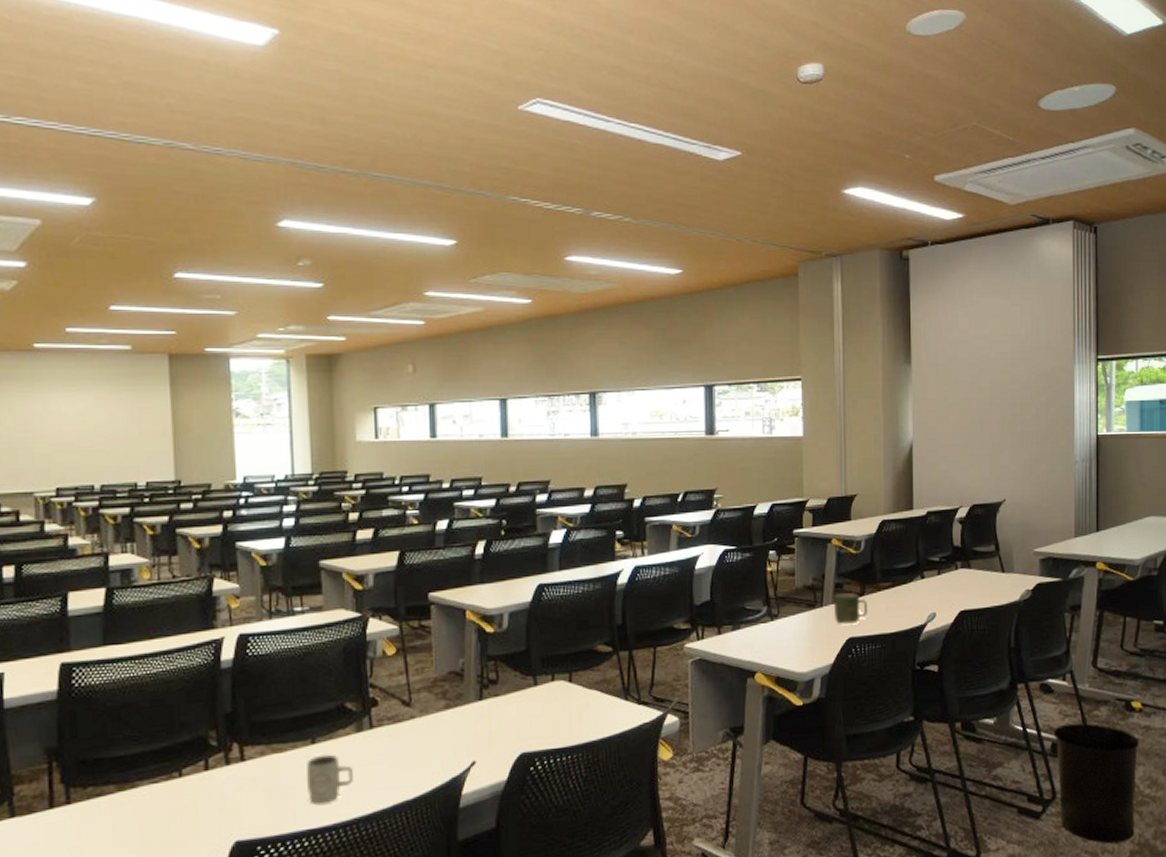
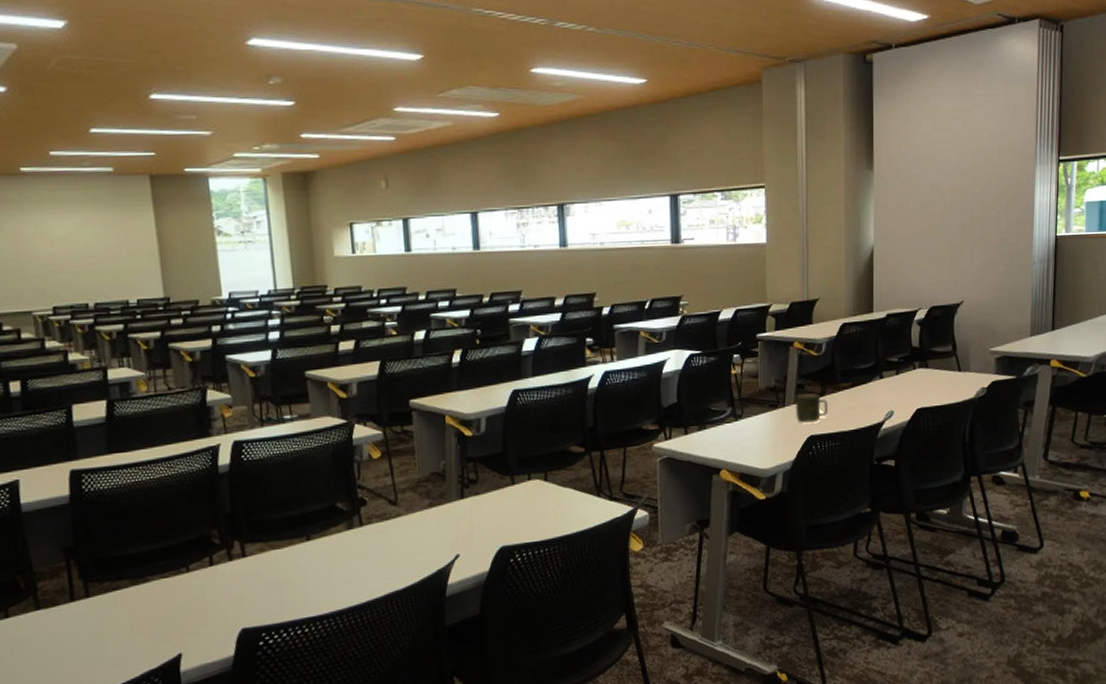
mug: present [307,754,355,803] -> none [303,549,348,594]
waste bin: present [1053,723,1140,843] -> none [1004,512,1087,622]

